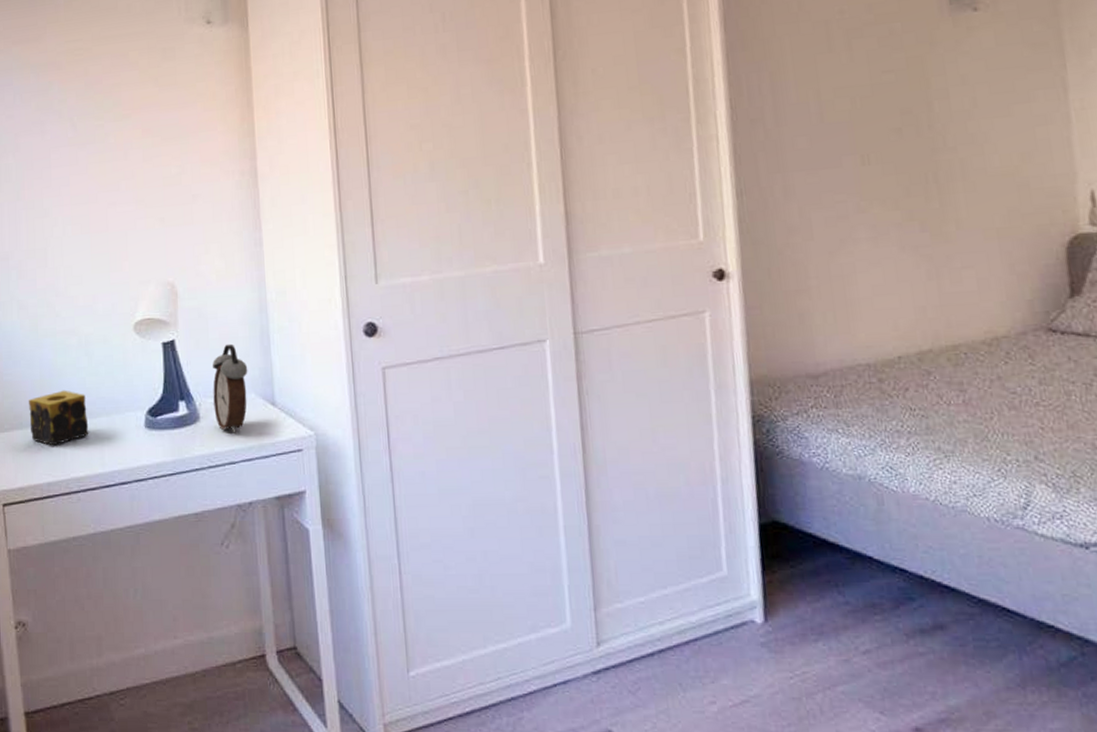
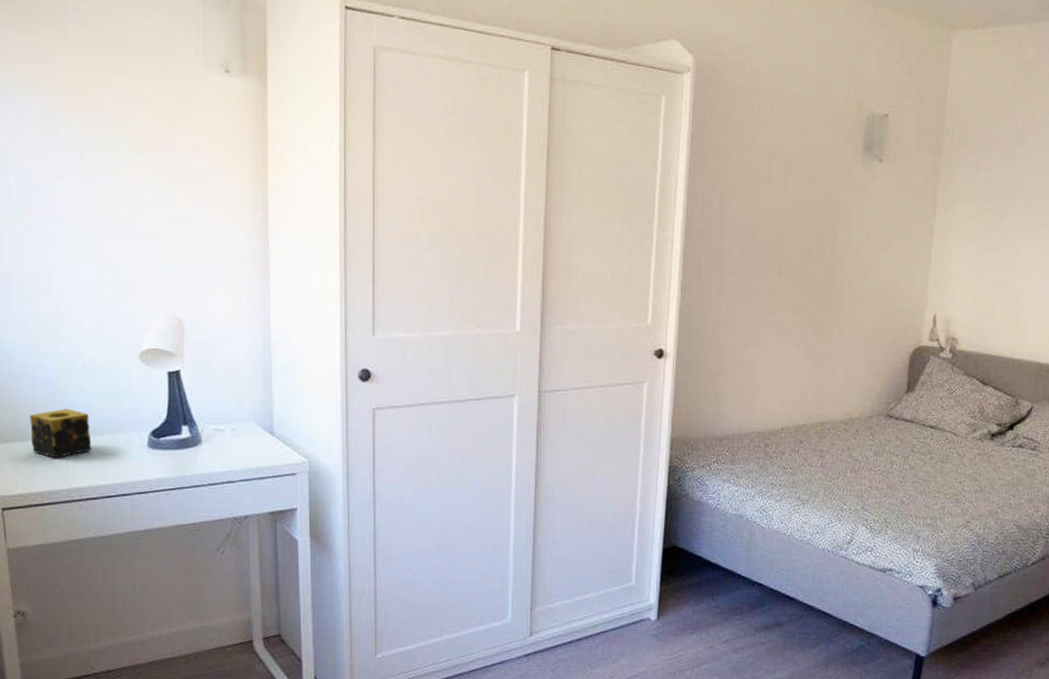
alarm clock: present [212,343,248,433] -> none [215,378,250,457]

